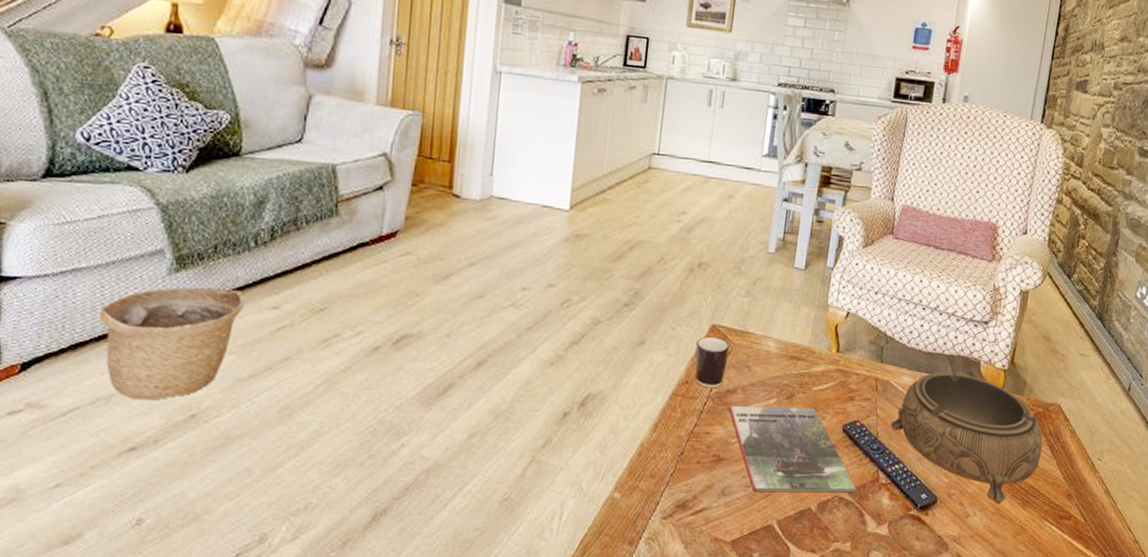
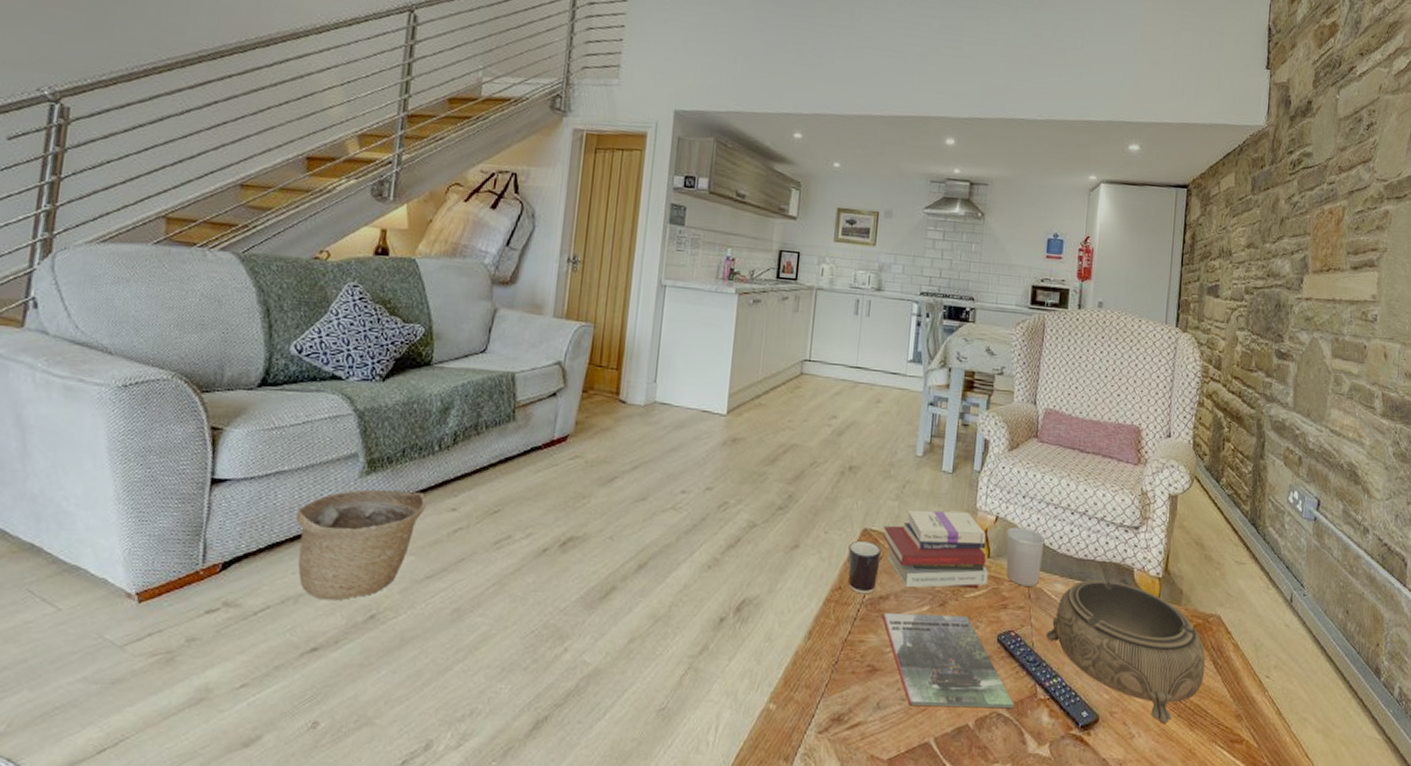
books: none [731,305,837,382] -> present [882,509,988,588]
candle holder: none [855,322,895,379] -> present [1006,527,1045,586]

